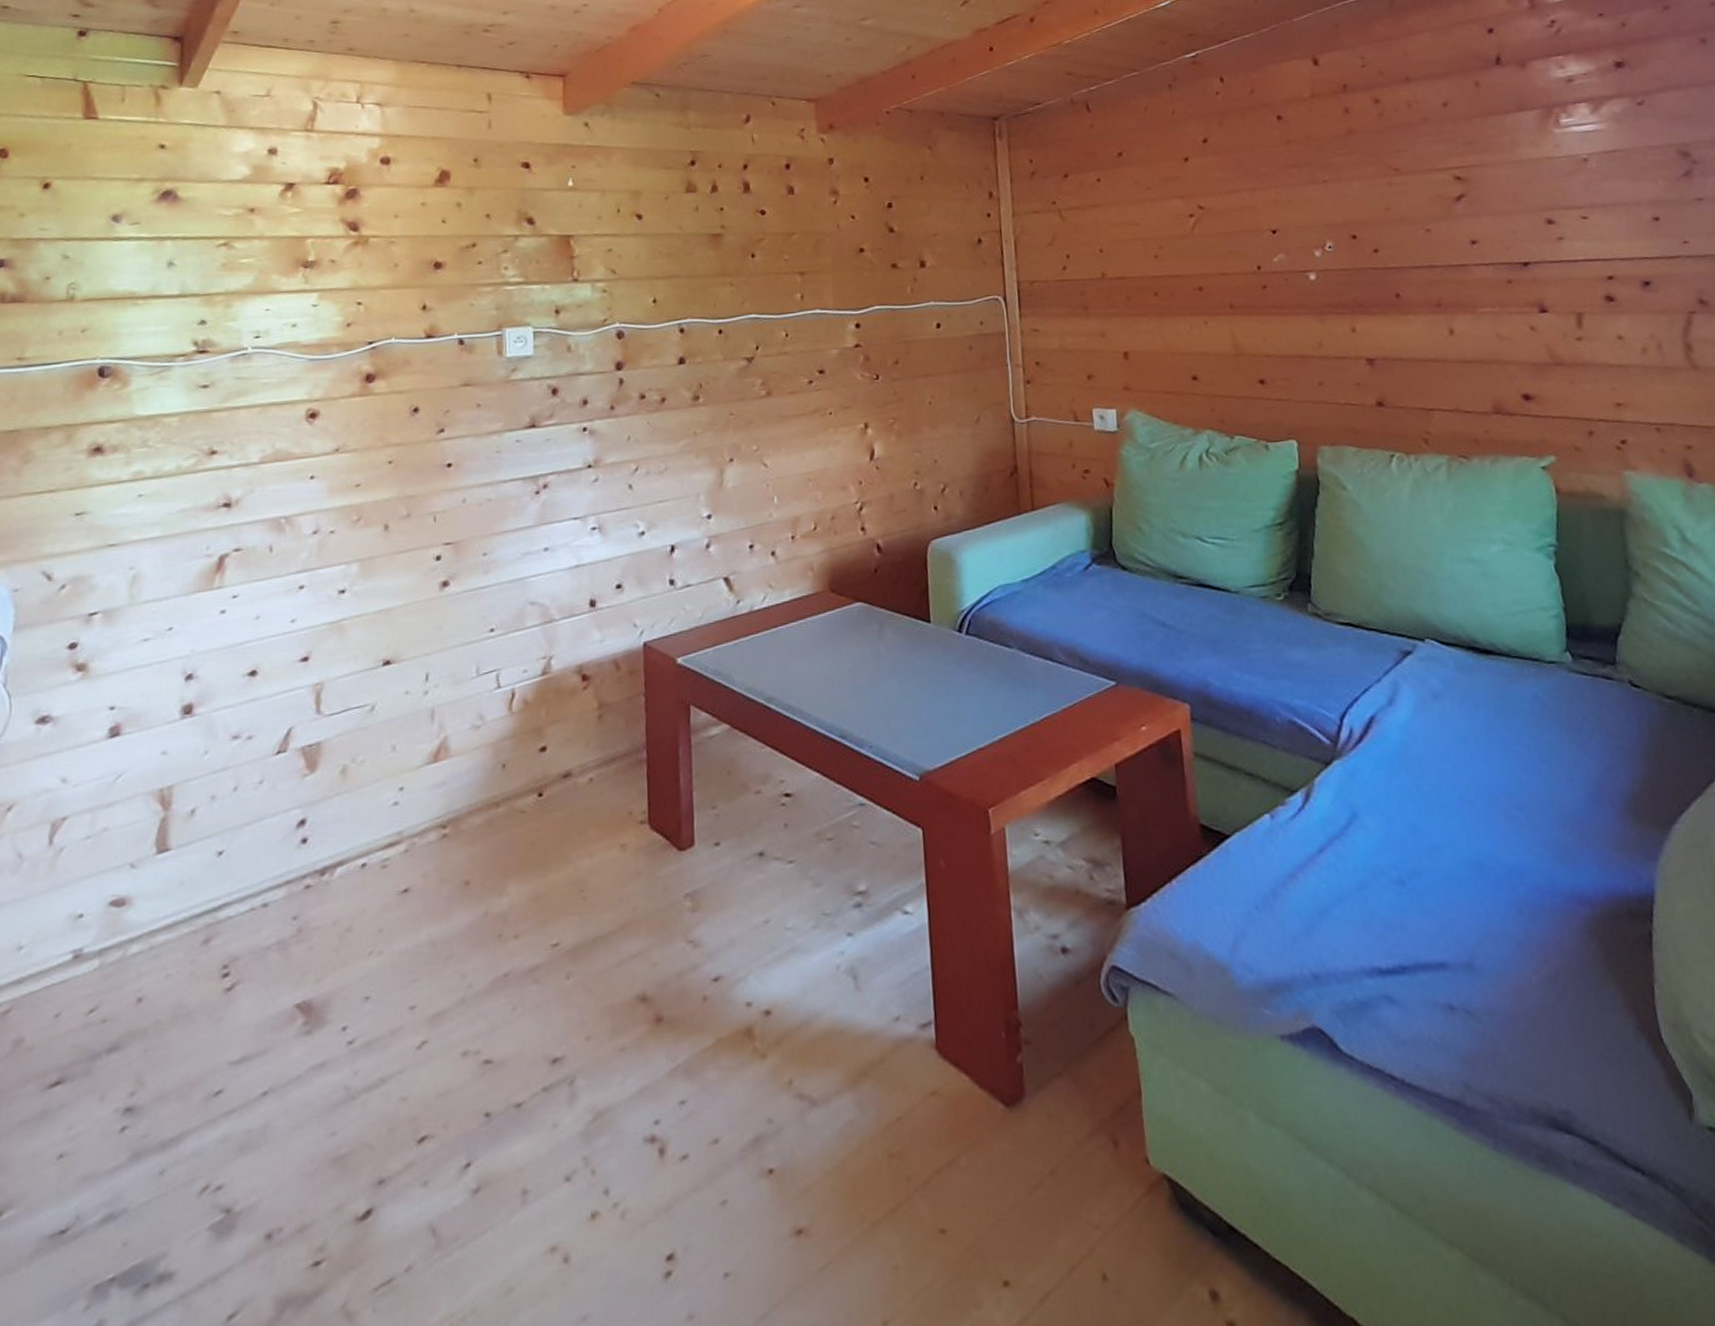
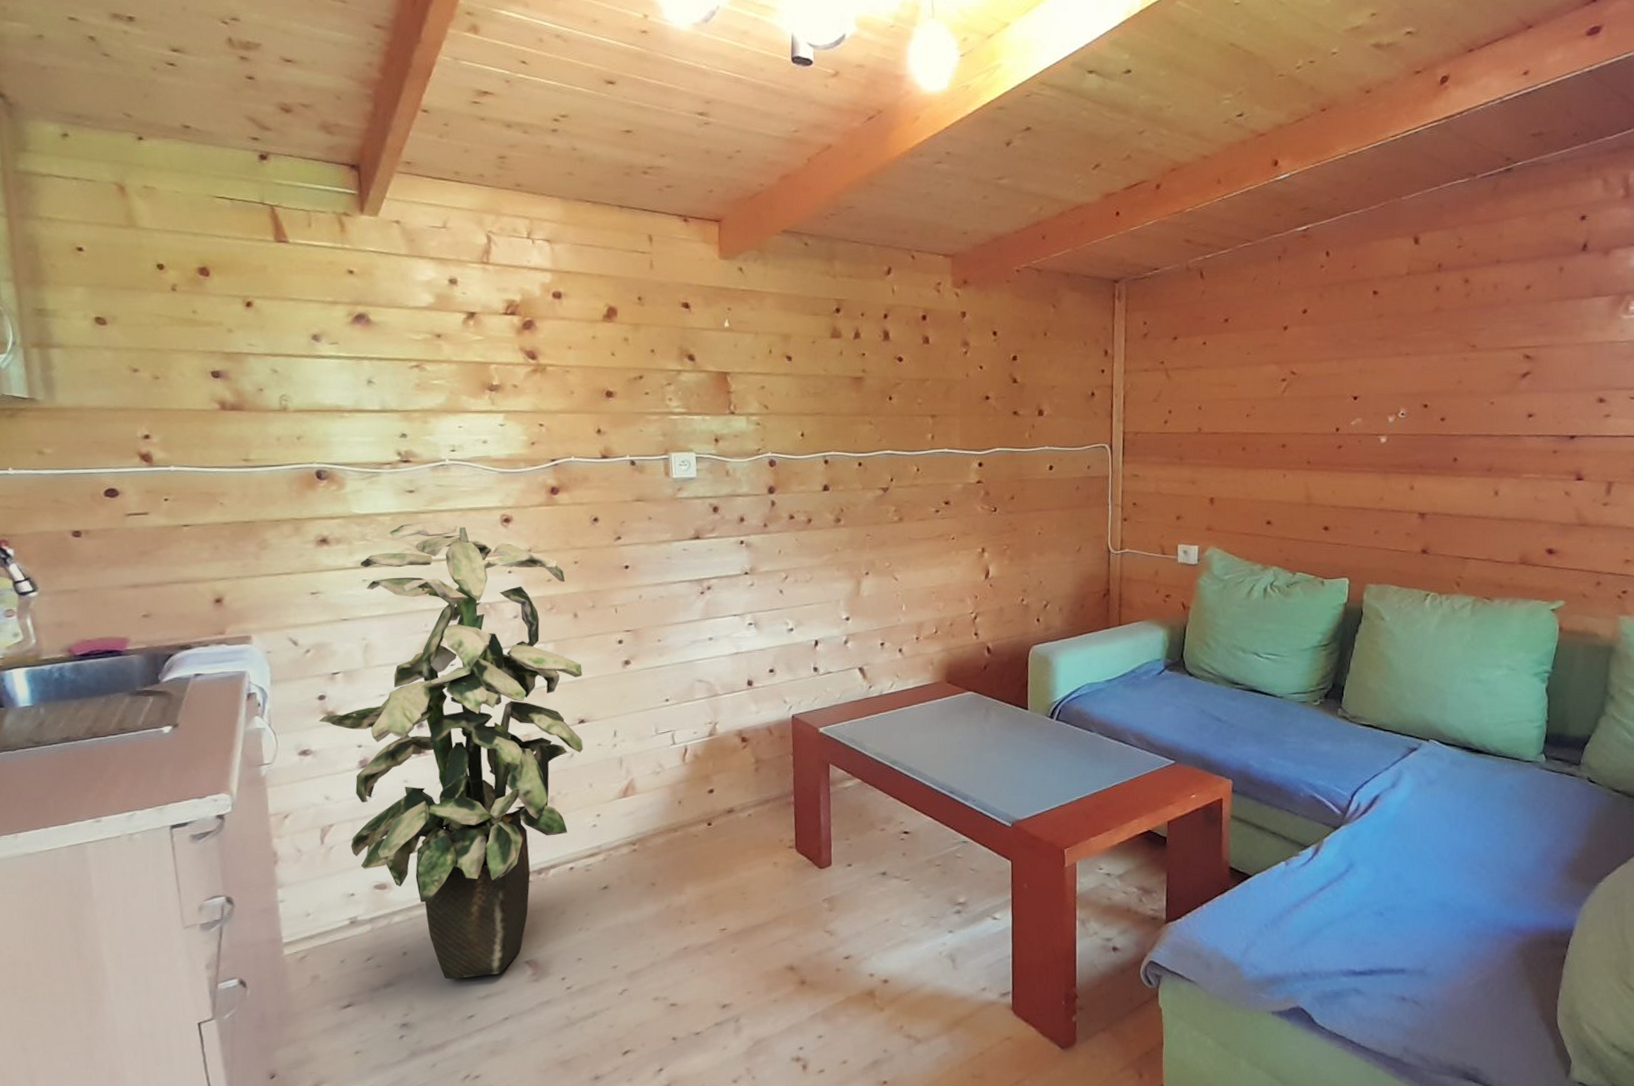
indoor plant: none [66,420,391,1037] -> present [319,521,583,979]

